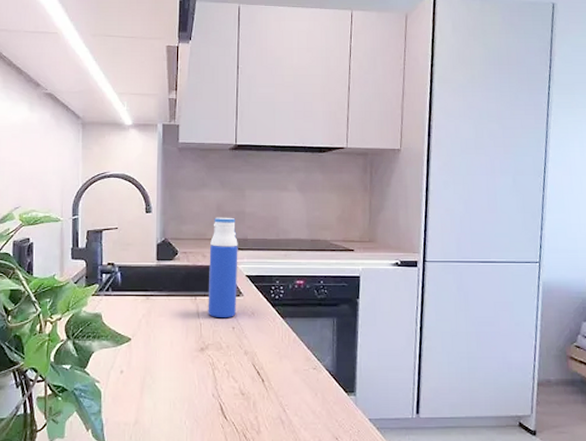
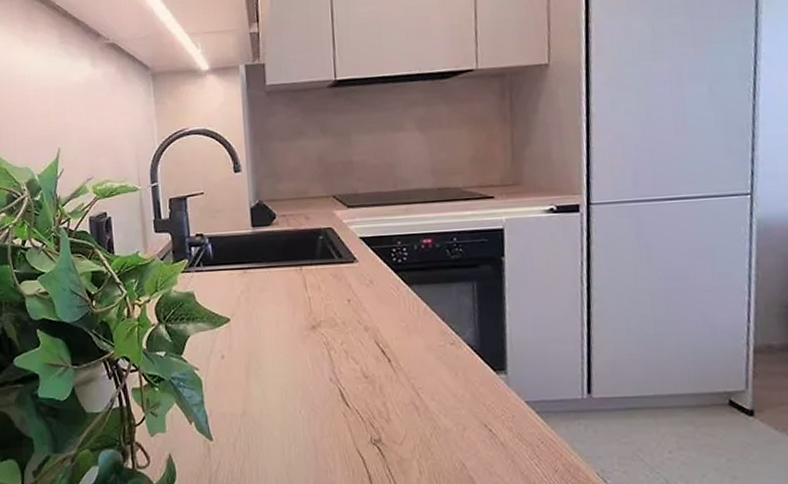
water bottle: present [208,217,238,319] -> none [312,169,351,290]

